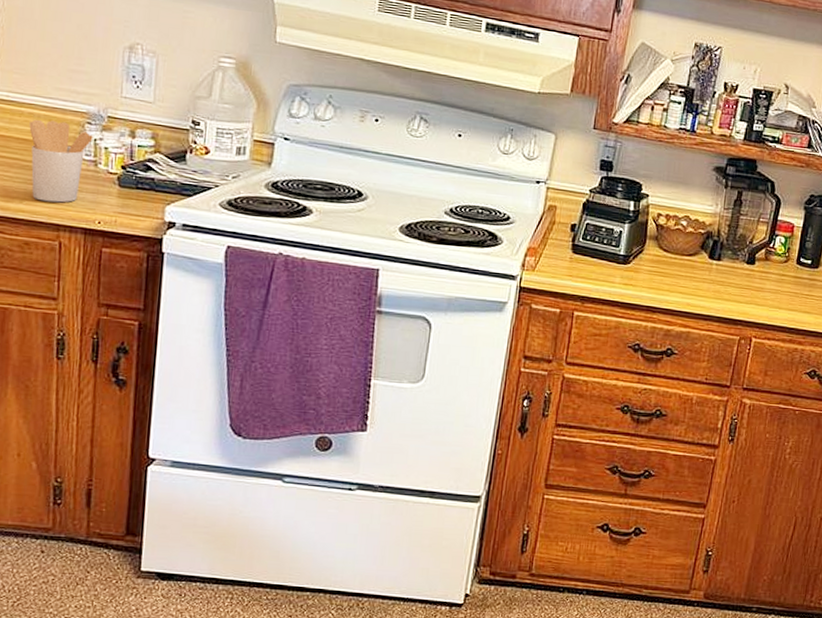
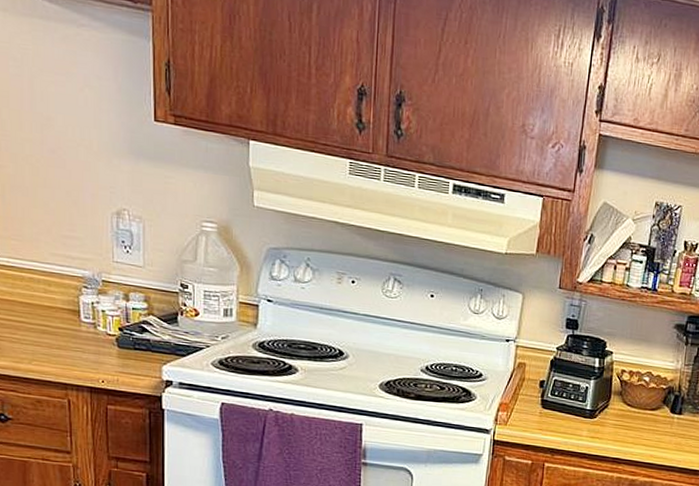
utensil holder: present [29,119,93,203] -> none [31,284,91,363]

